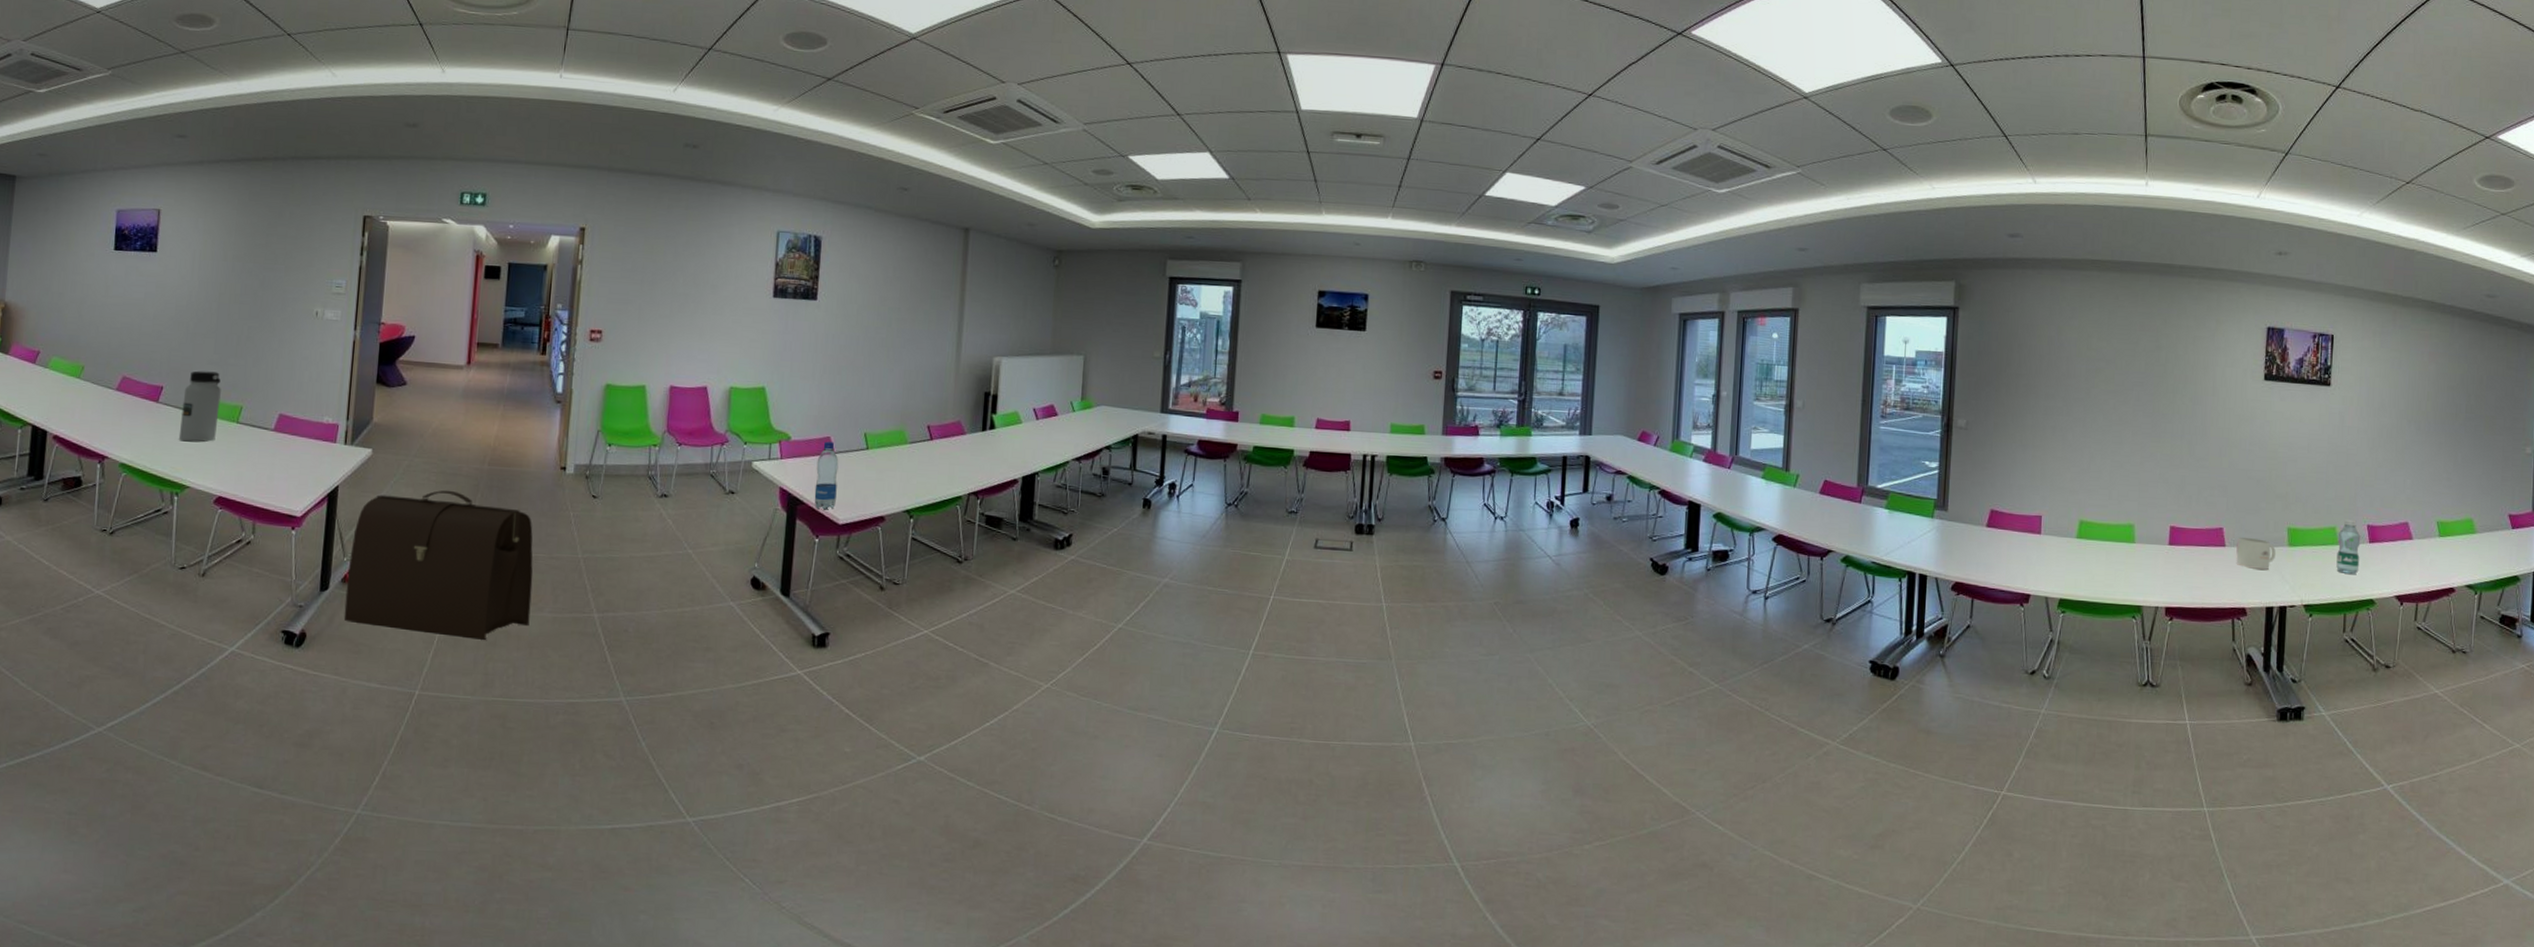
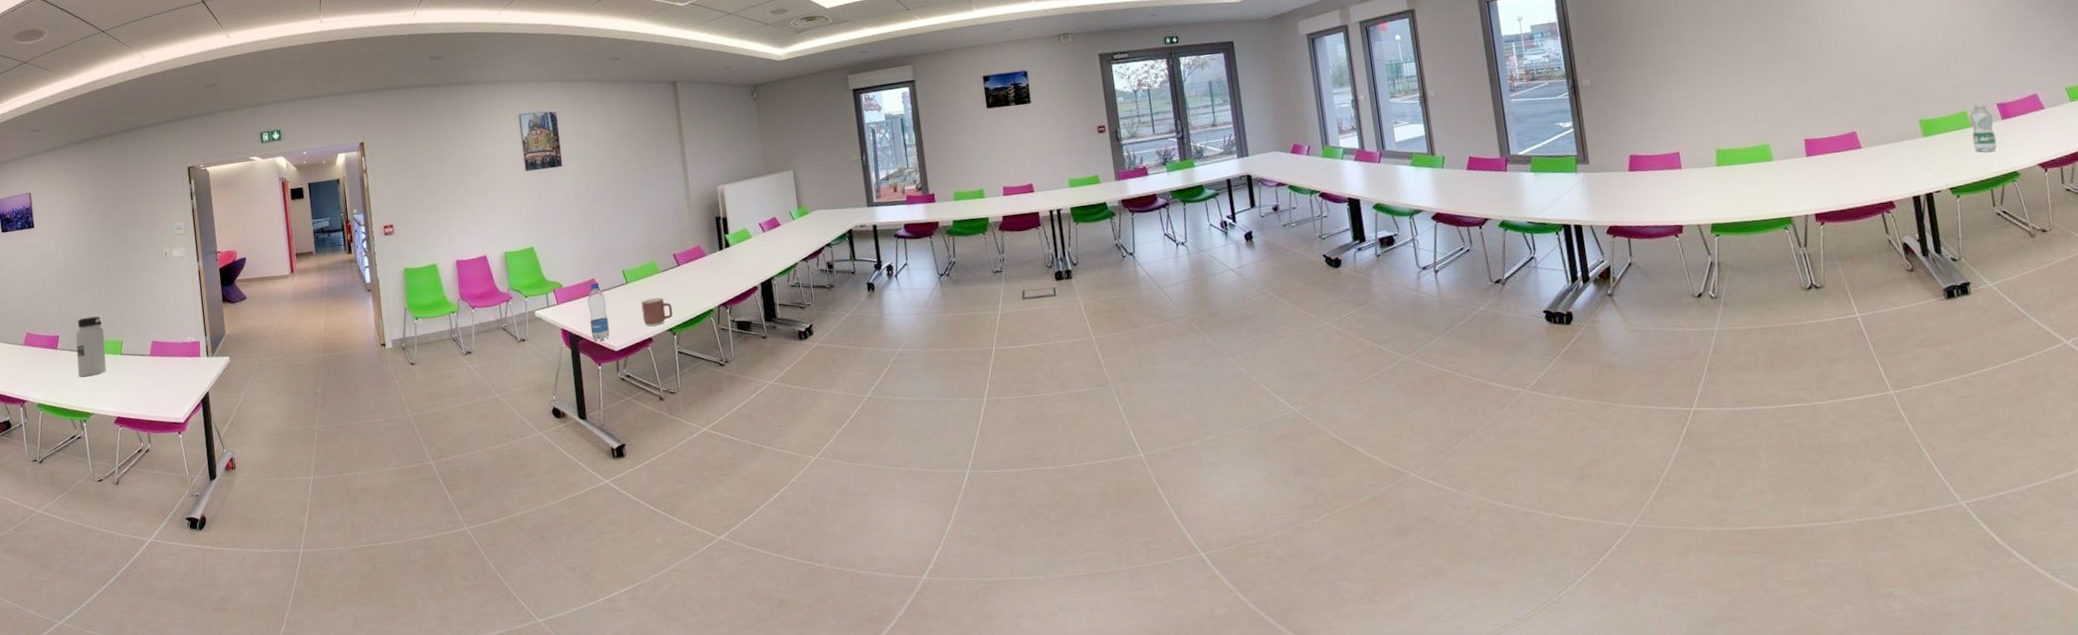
briefcase: present [343,490,533,640] -> none [227,379,380,502]
mug: none [878,471,915,504] -> present [641,297,673,327]
mug: present [2236,536,2276,570] -> none [1872,135,1913,164]

